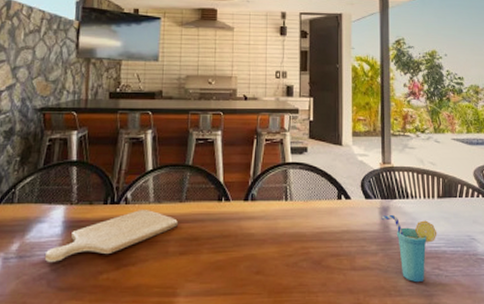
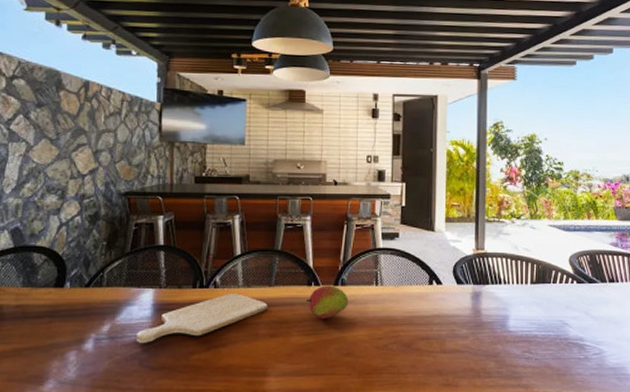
fruit: none [215,201,259,235] -> present [305,285,349,319]
cup: present [381,214,437,283] -> none [473,299,529,365]

